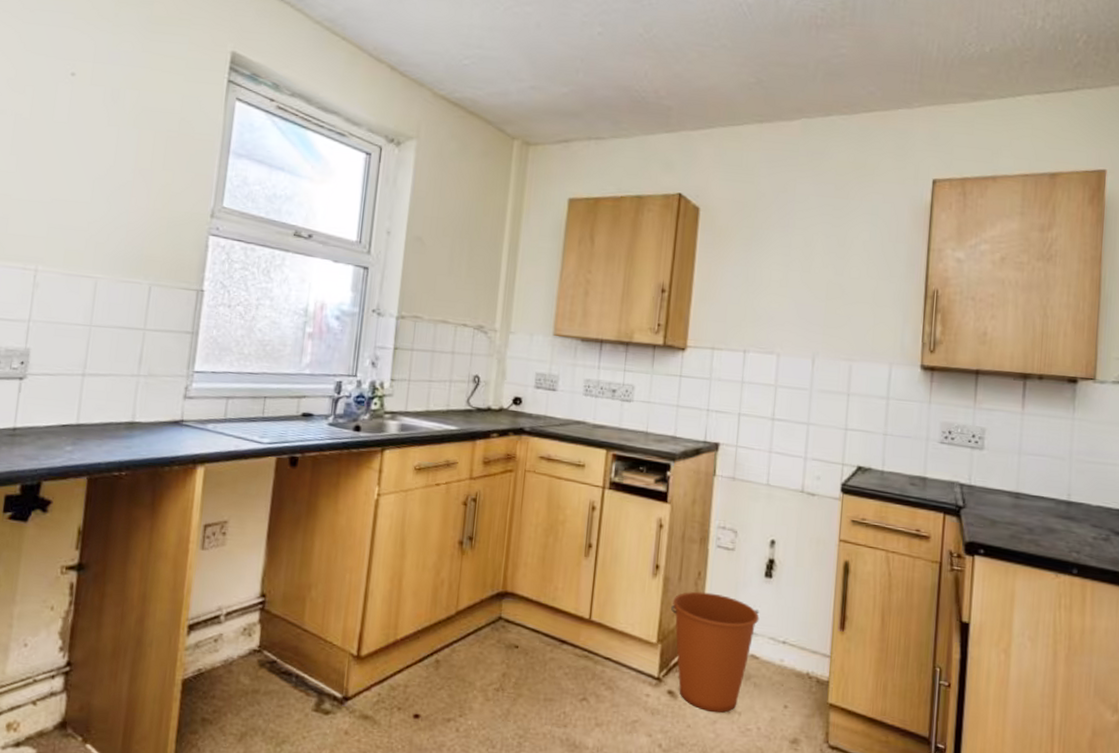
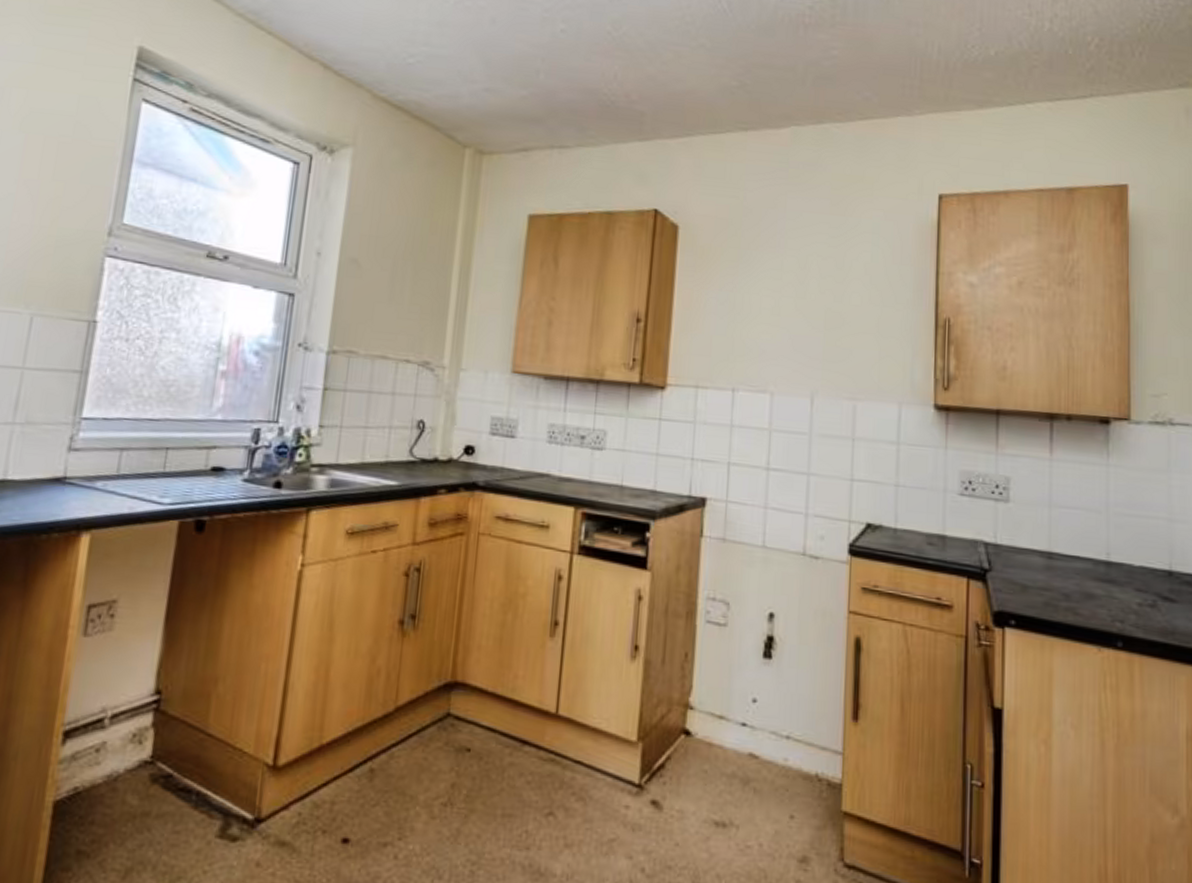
bucket: present [671,591,760,713] -> none [653,677,758,826]

